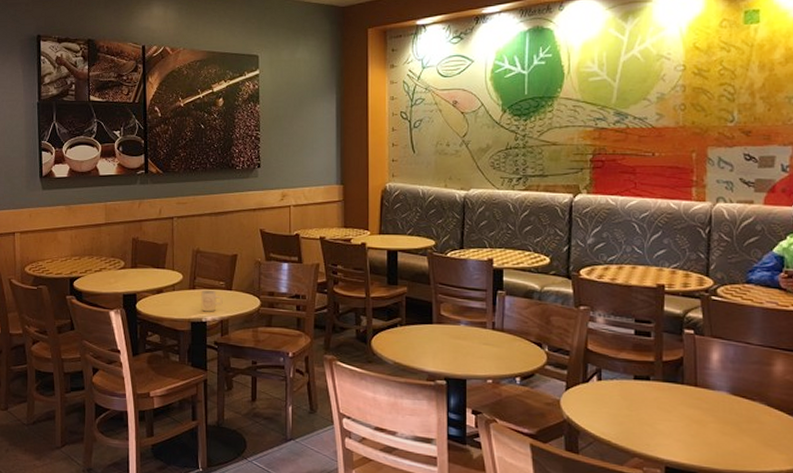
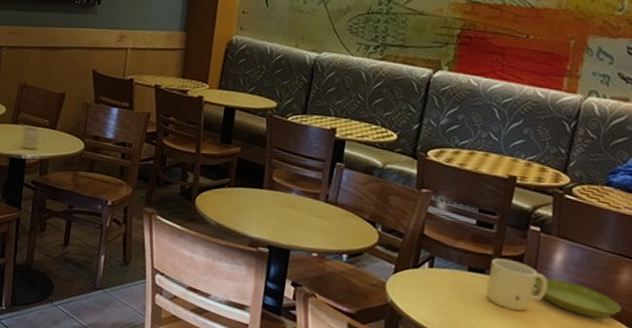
mug: none [653,363,710,413] -> present [485,258,548,311]
saucer: none [697,377,780,410] -> present [534,278,622,319]

